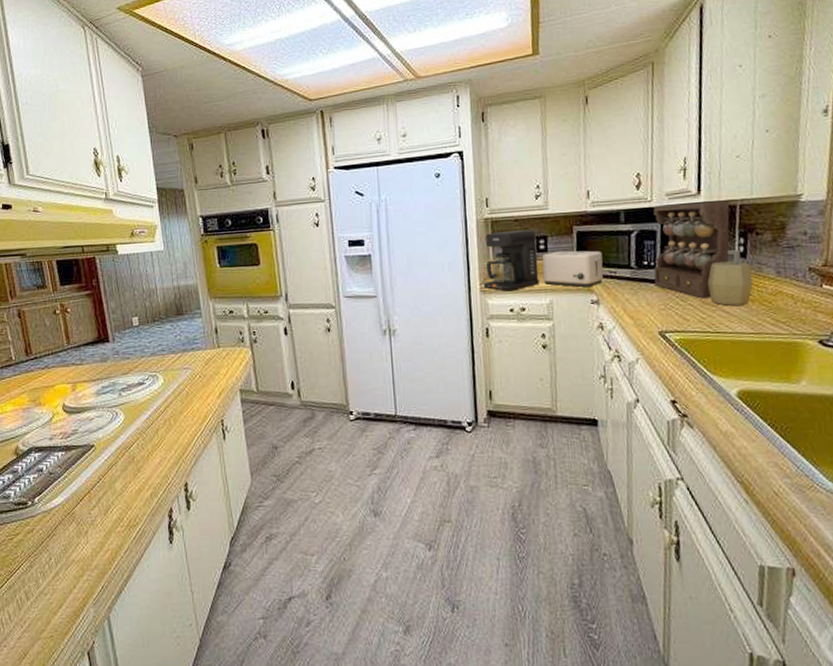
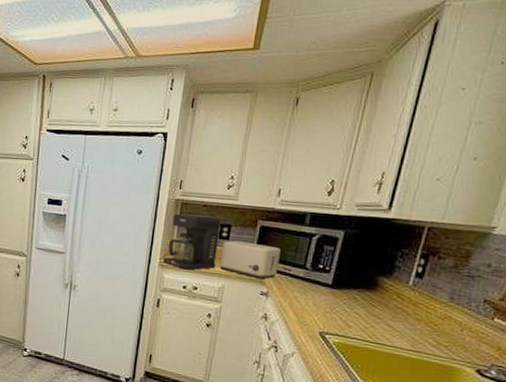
spice rack: present [653,200,730,299] -> none [326,214,419,310]
soap dispenser: present [707,250,753,306] -> none [376,269,425,323]

